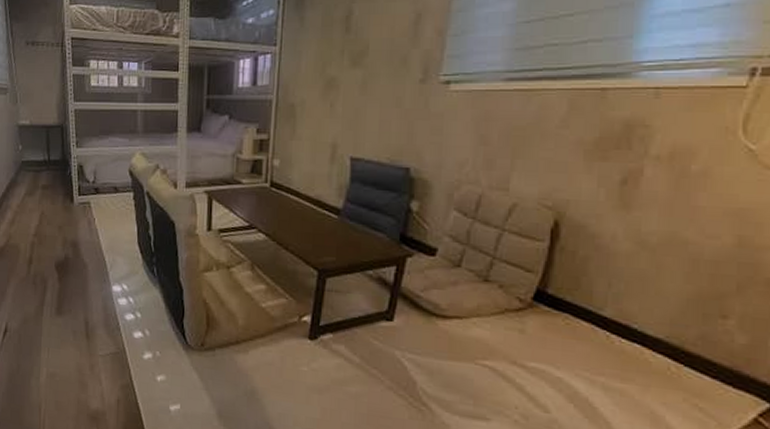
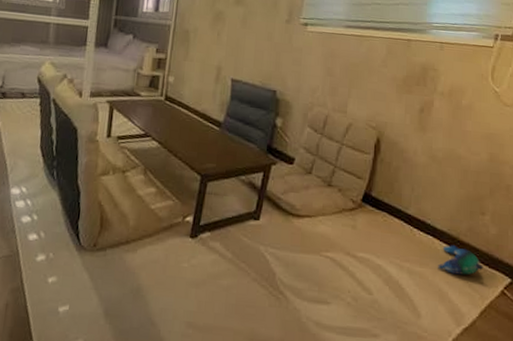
plush toy: none [649,356,724,396] -> present [438,245,484,275]

